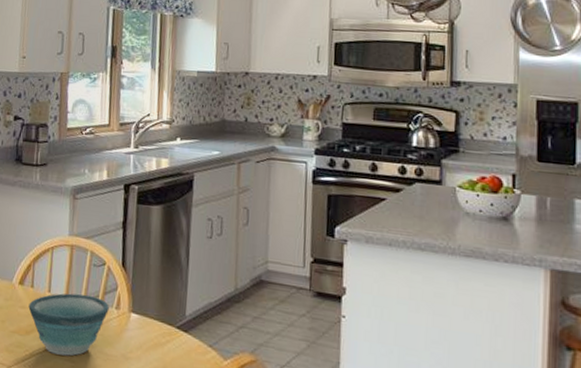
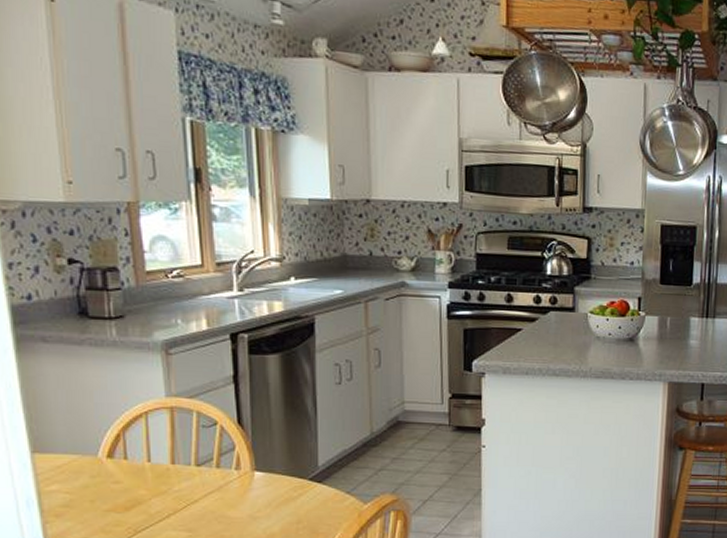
bowl: present [28,293,109,356] -> none [124,460,227,526]

